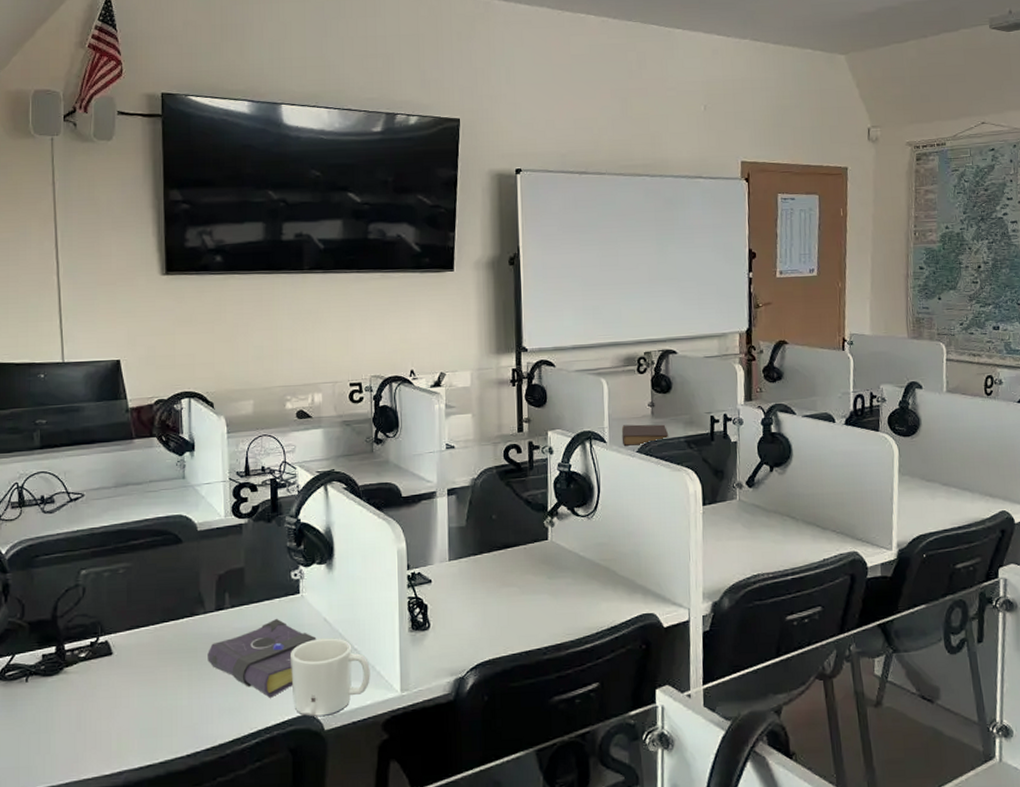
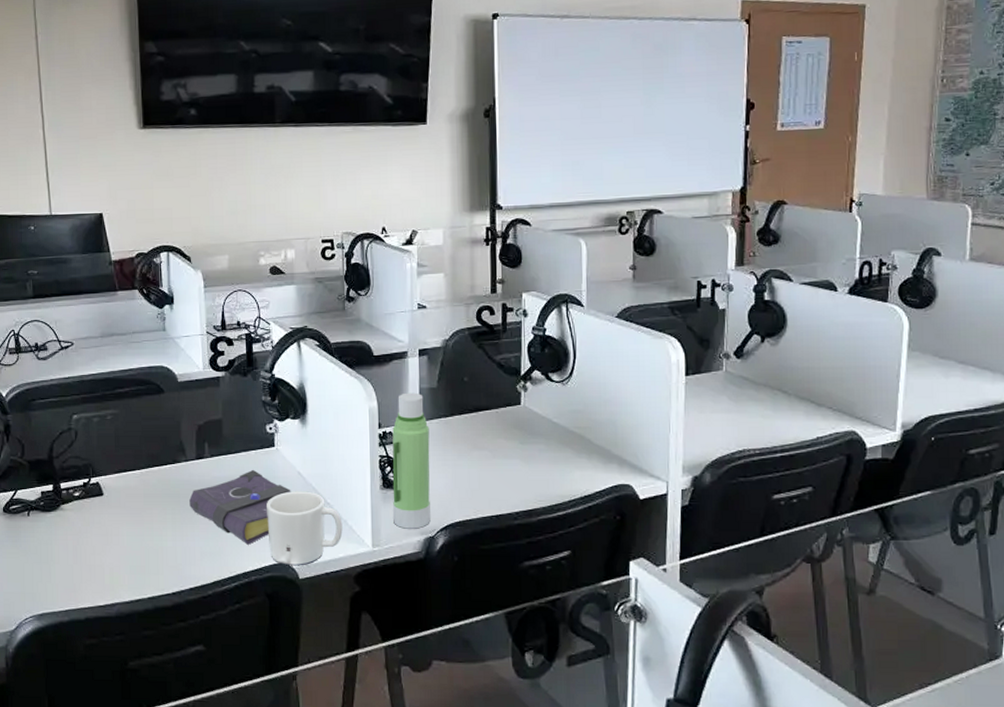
water bottle: none [421,532,460,671] -> present [392,392,431,529]
book: present [621,424,669,447] -> none [600,288,651,311]

